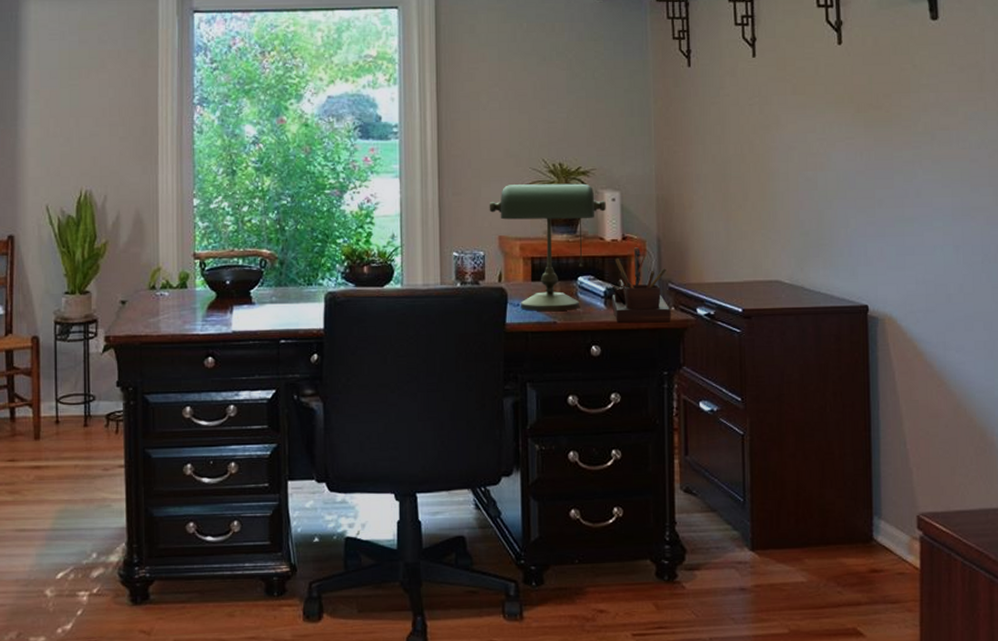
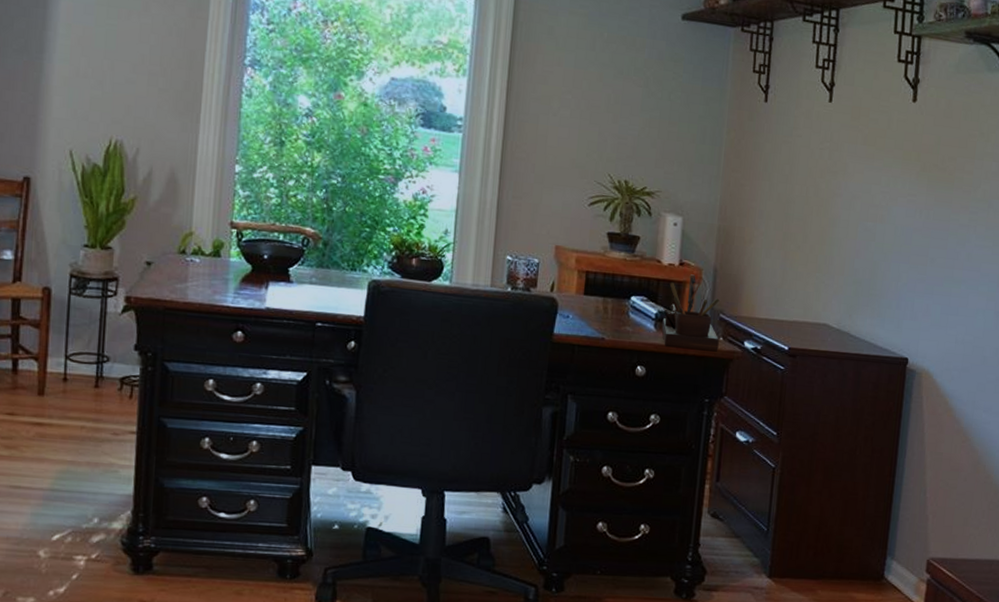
desk lamp: present [489,183,606,311] -> none [548,195,668,328]

